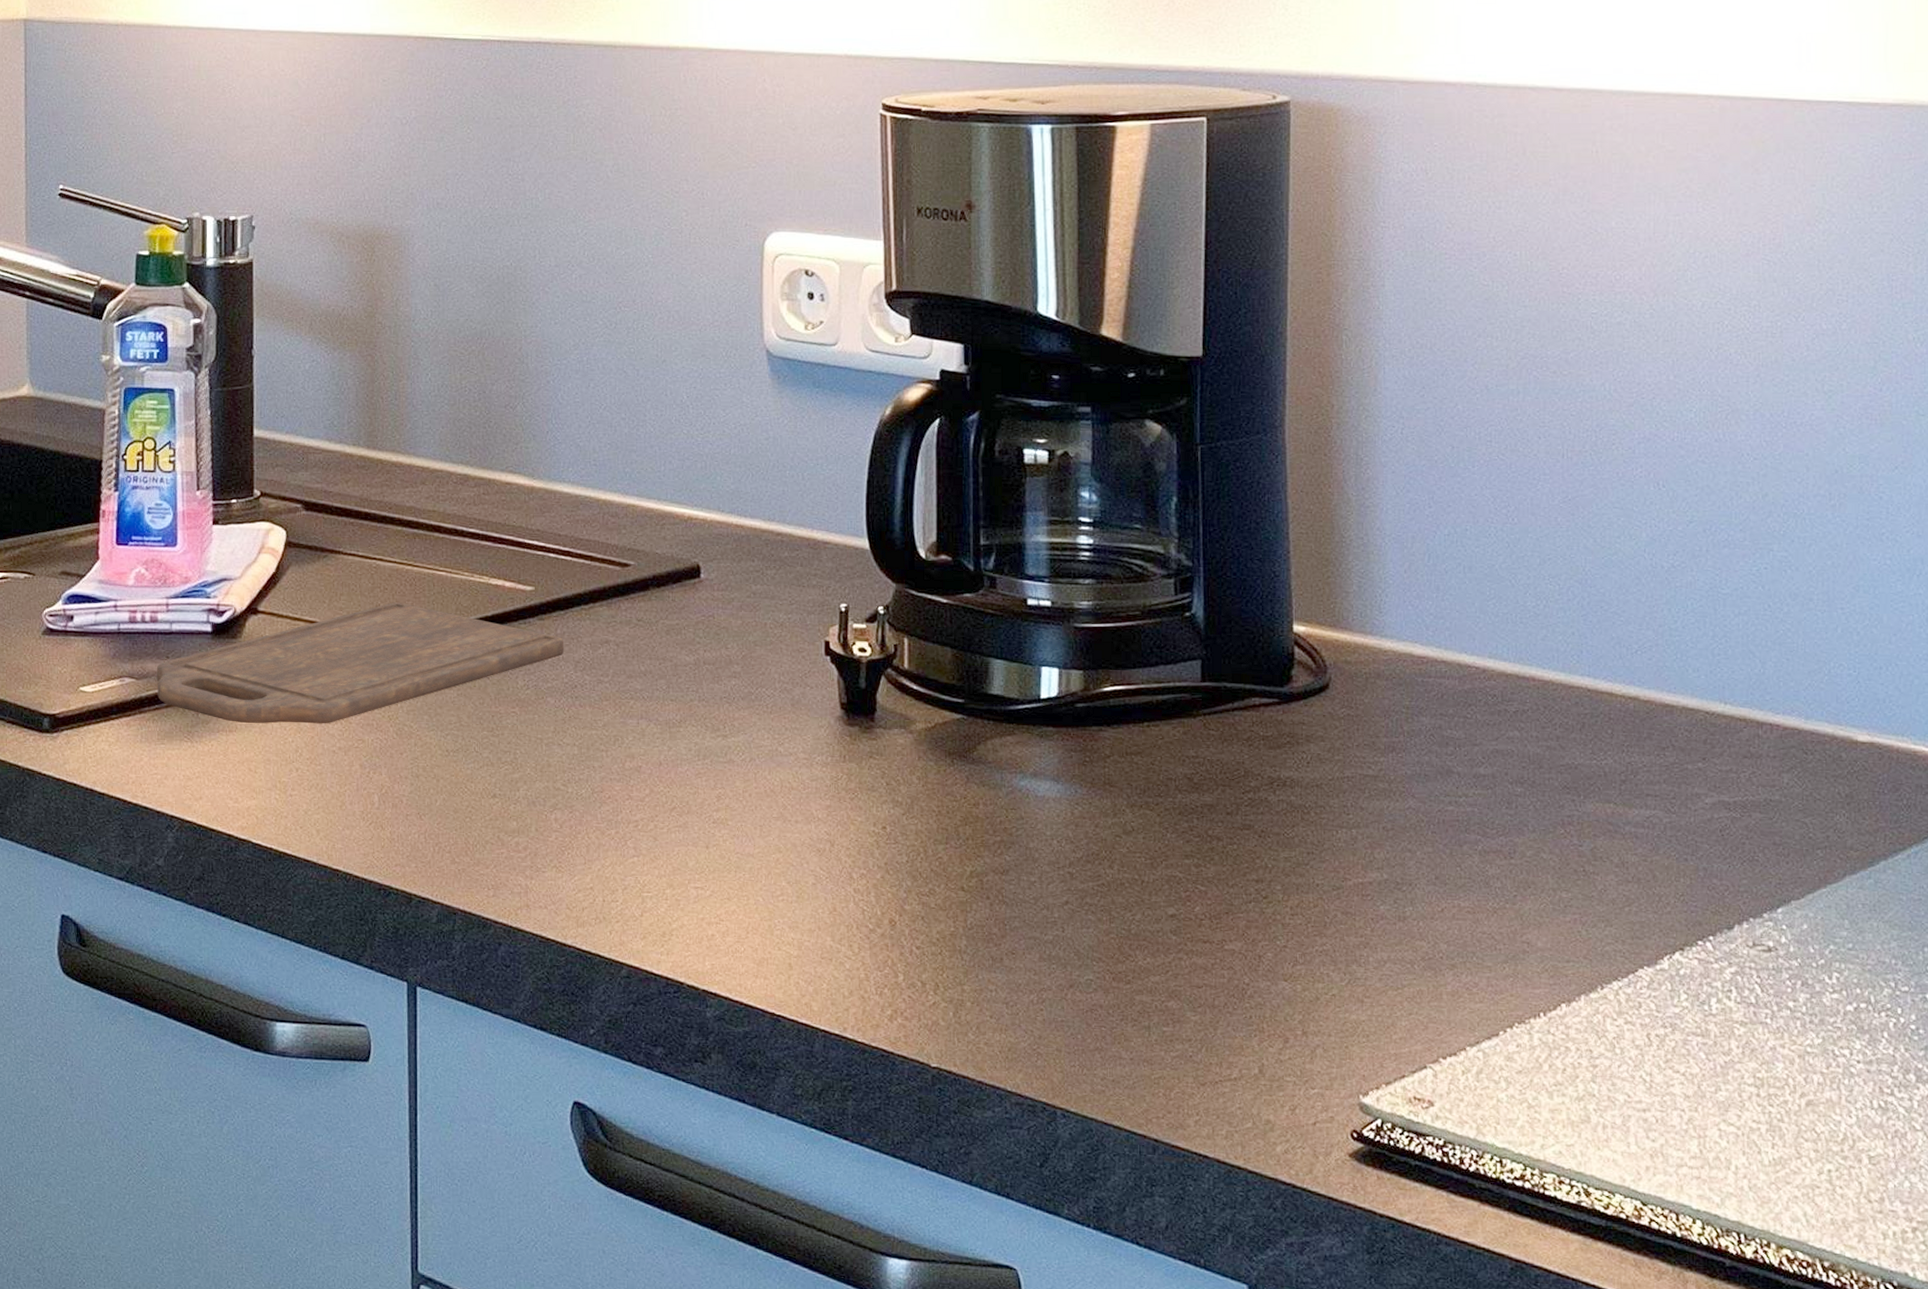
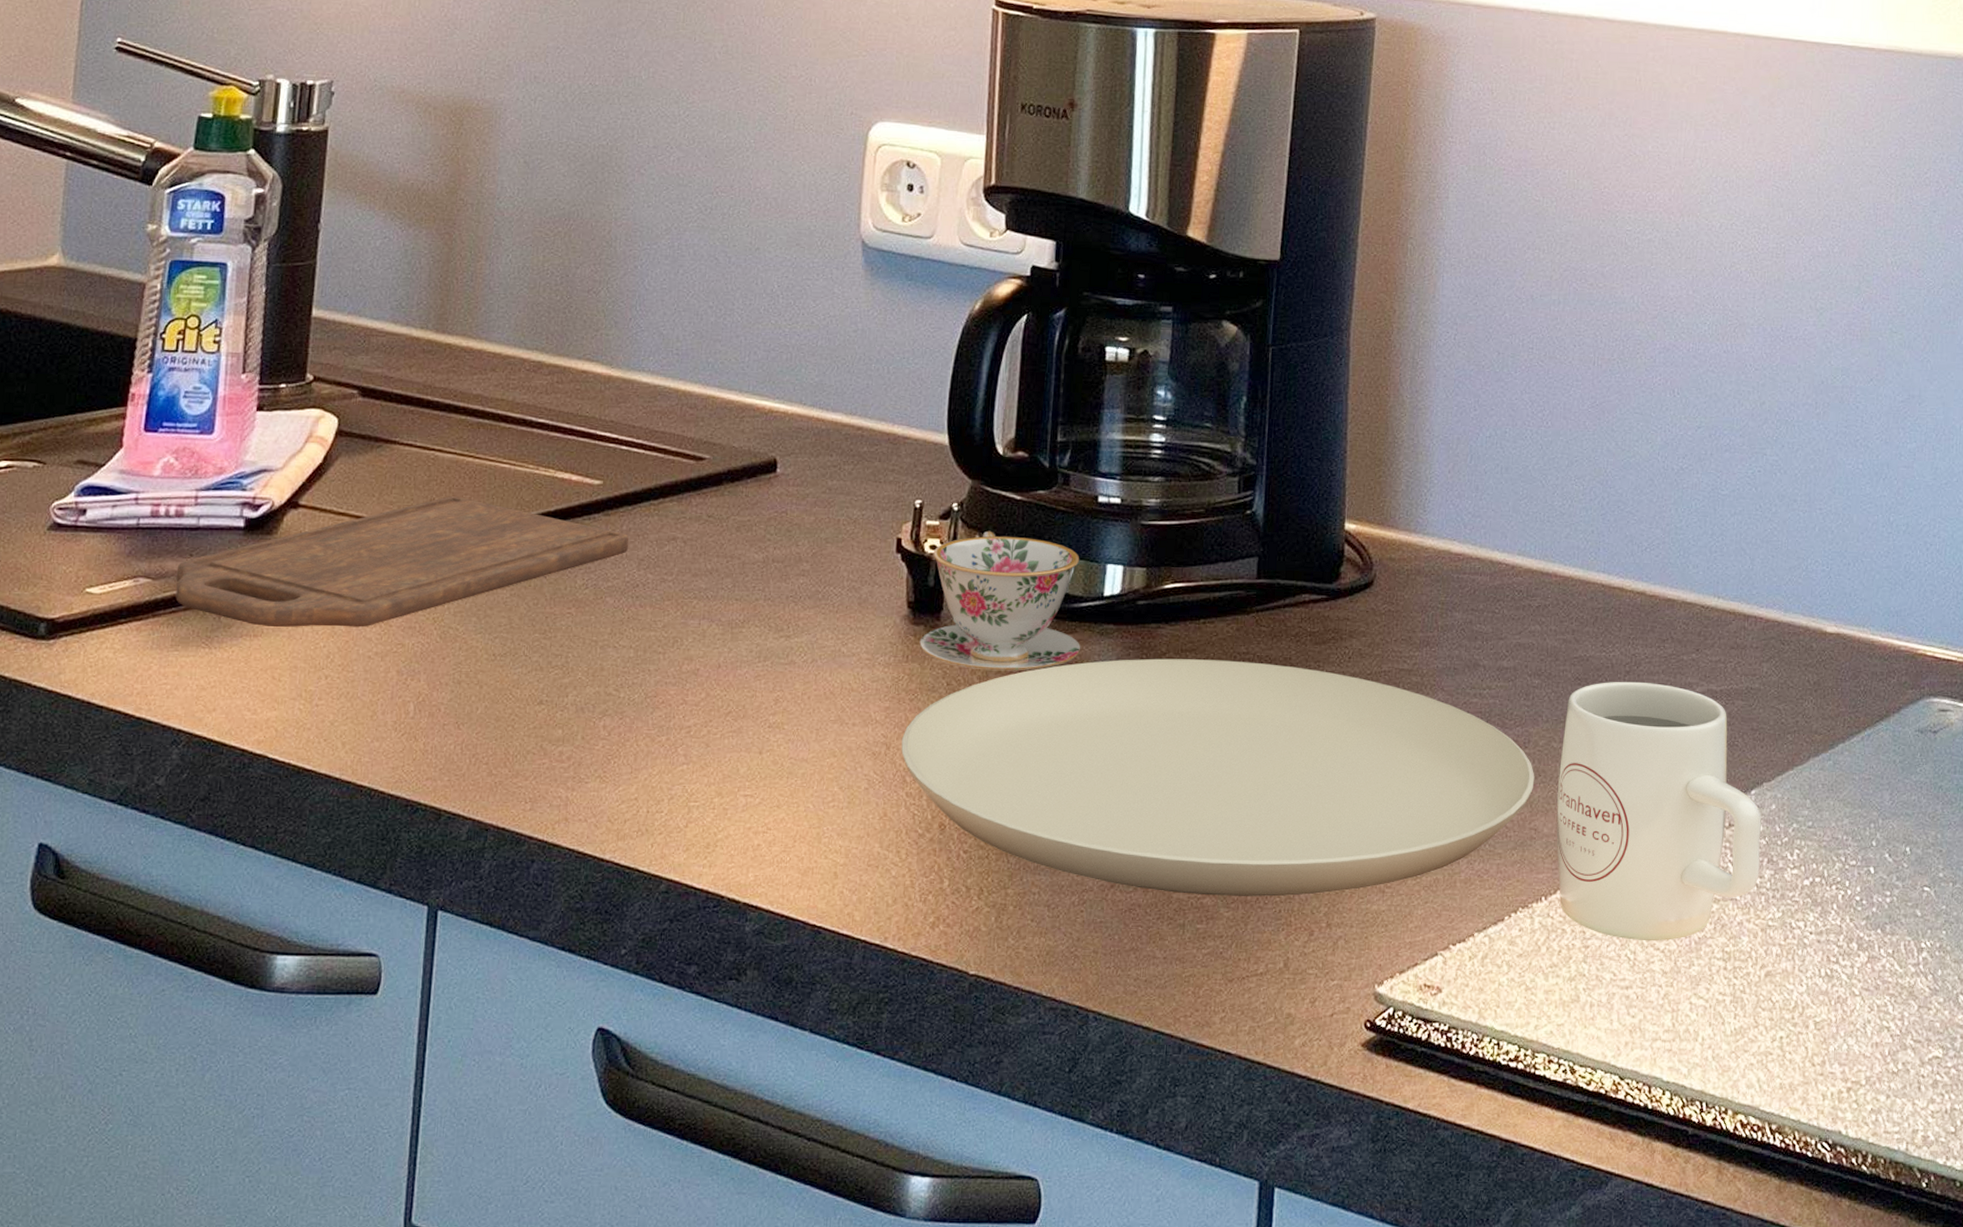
plate: none [846,761,1524,1002] -> present [901,658,1535,897]
teacup: none [856,633,1020,772] -> present [919,530,1080,671]
mug: none [1551,790,1793,1063] -> present [1556,681,1761,941]

